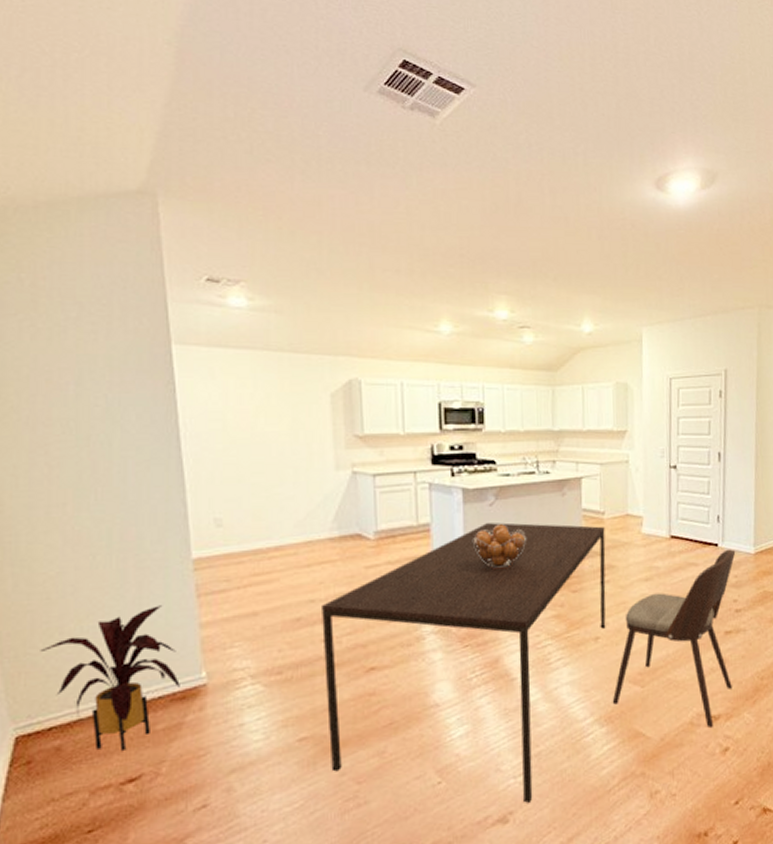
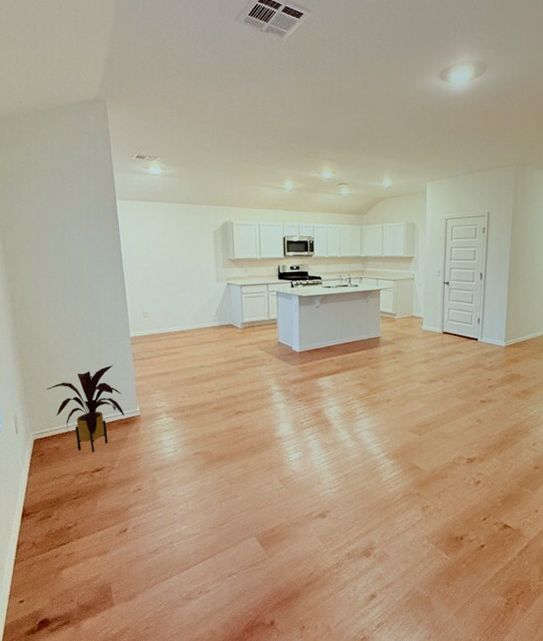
dining table: present [322,522,606,803] -> none [208,319,396,506]
fruit basket: present [473,524,526,568] -> none [305,320,341,350]
dining chair: present [612,549,736,729] -> none [398,342,491,467]

